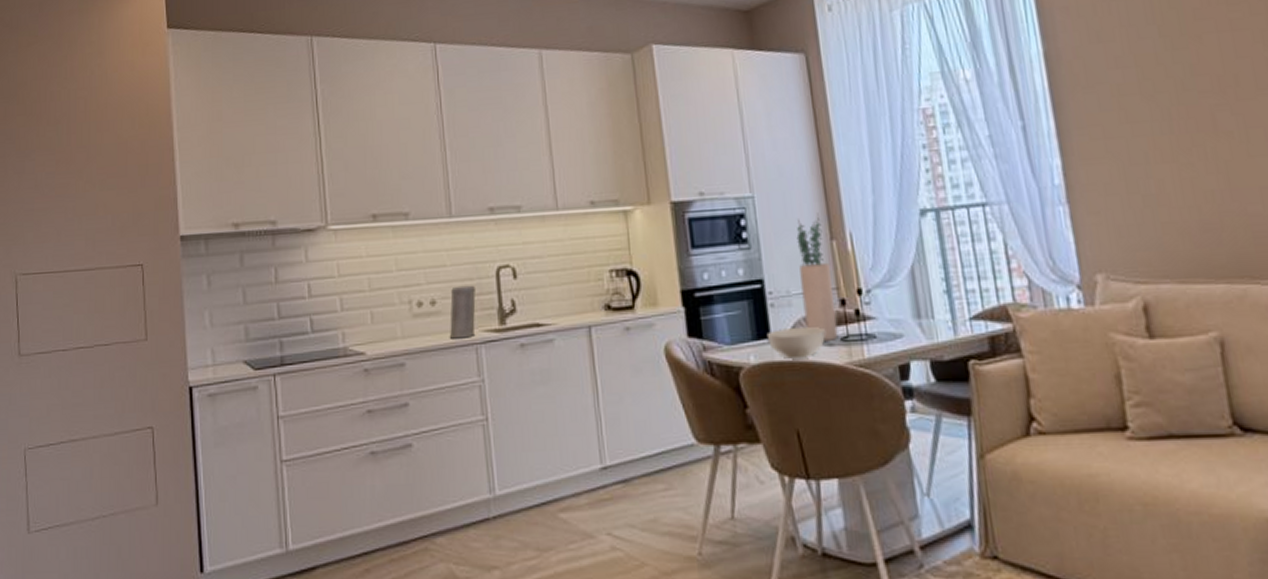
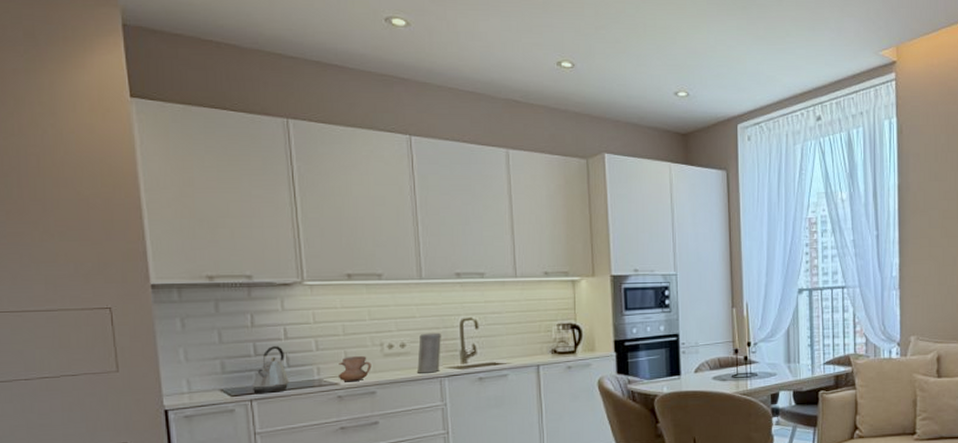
kettle: none [275,306,313,367] -> present [251,346,289,395]
ceramic jug: none [364,317,400,351] -> present [339,356,372,382]
bowl: present [766,327,825,359] -> none [677,368,721,390]
vase: present [796,212,839,341] -> none [707,288,730,377]

